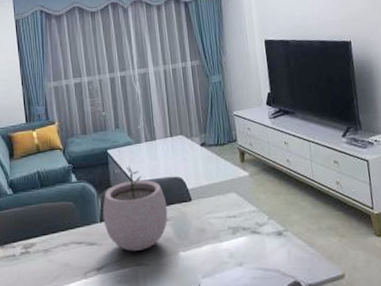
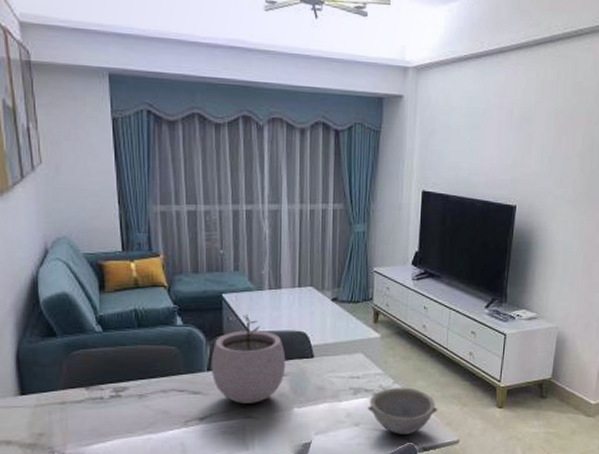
bowl: none [248,222,317,272] -> present [367,387,438,434]

